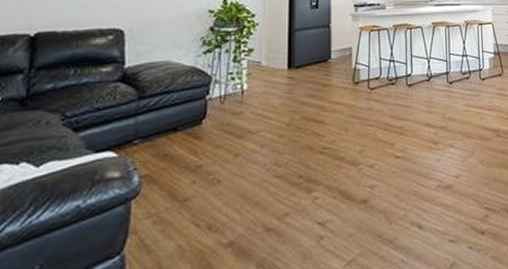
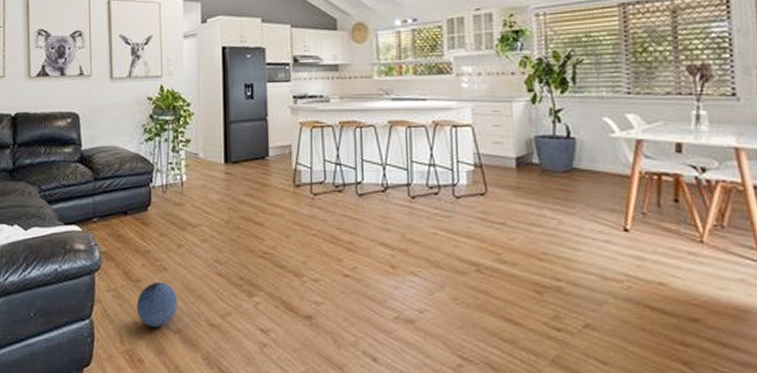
ball: none [181,195,232,248] -> present [136,281,178,328]

